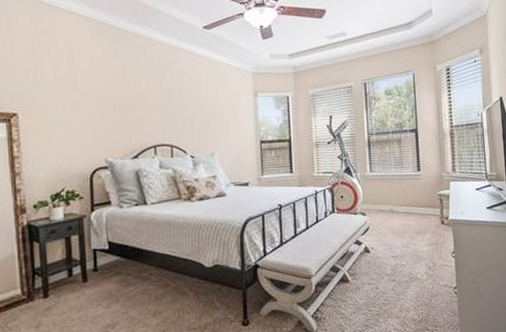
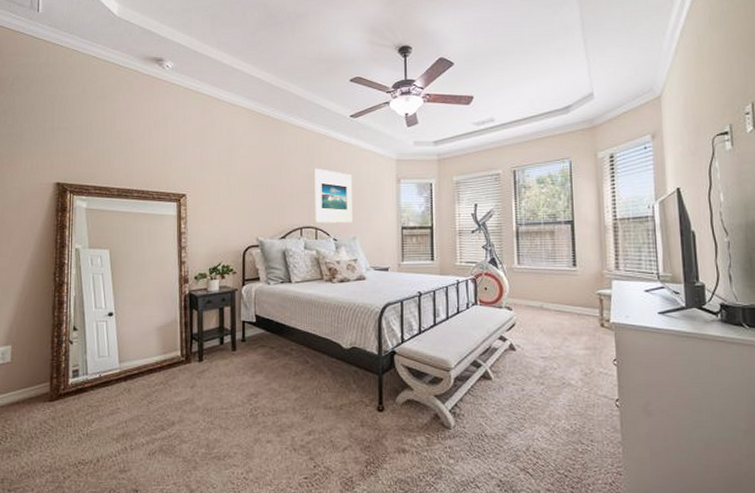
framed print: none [166,82,210,141] -> present [313,168,352,223]

